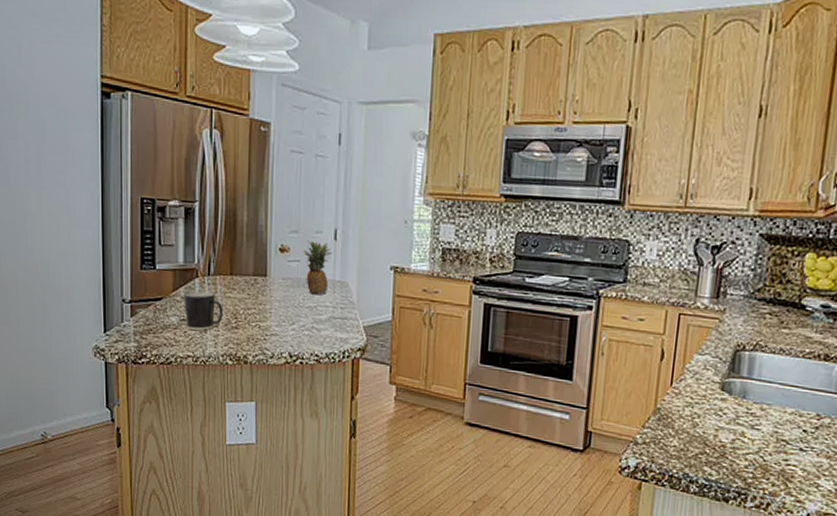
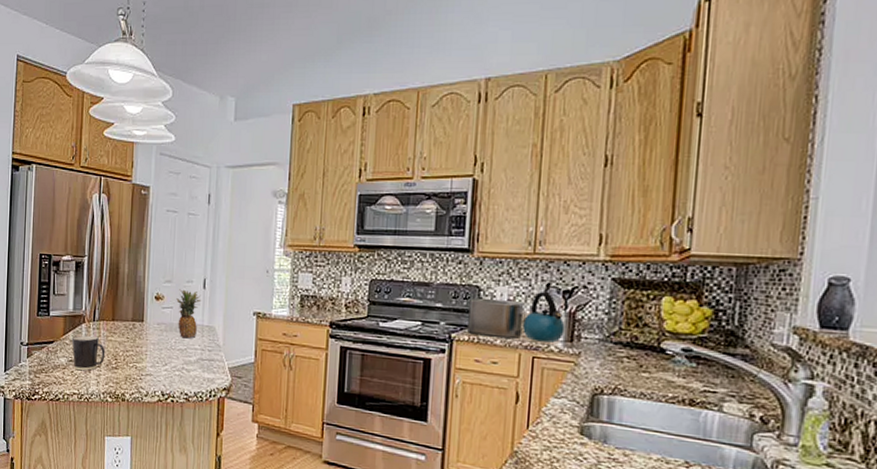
toaster: none [615,252,674,296] -> present [467,297,526,340]
kettle: none [670,247,712,299] -> present [523,292,565,343]

